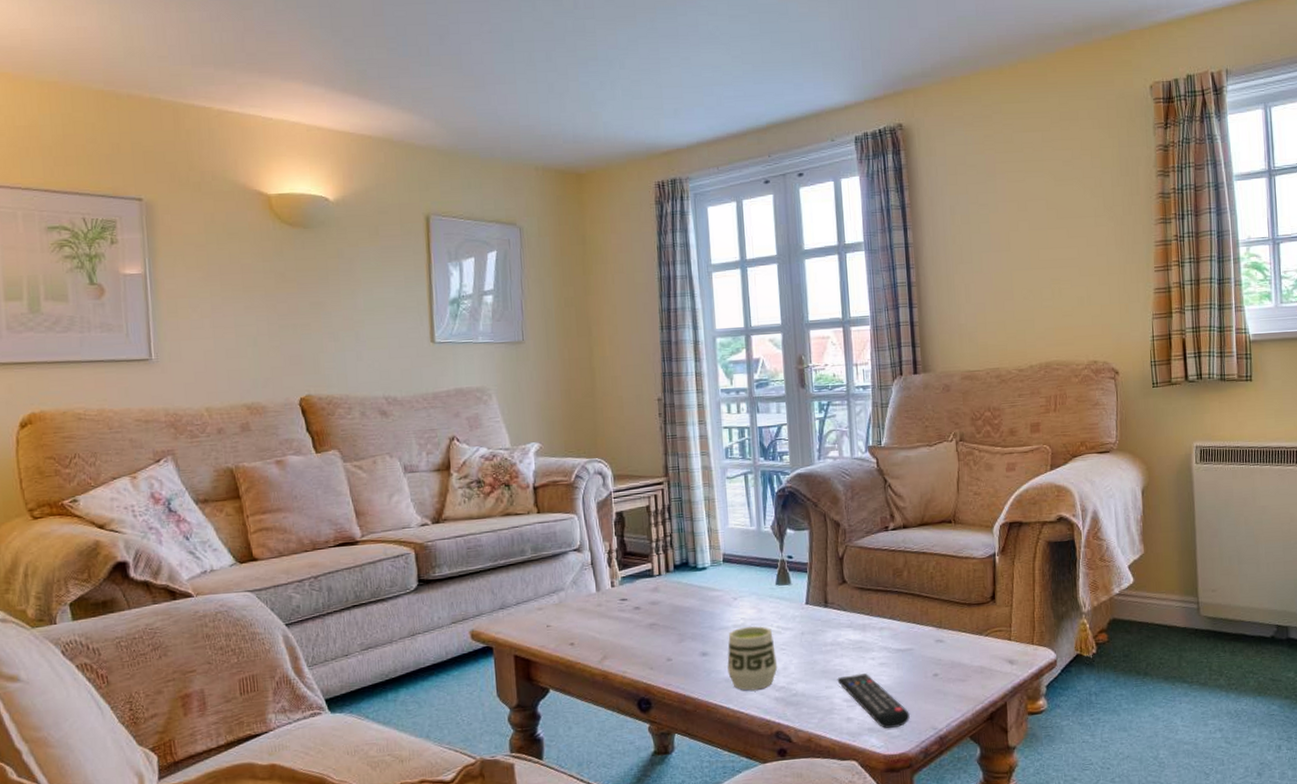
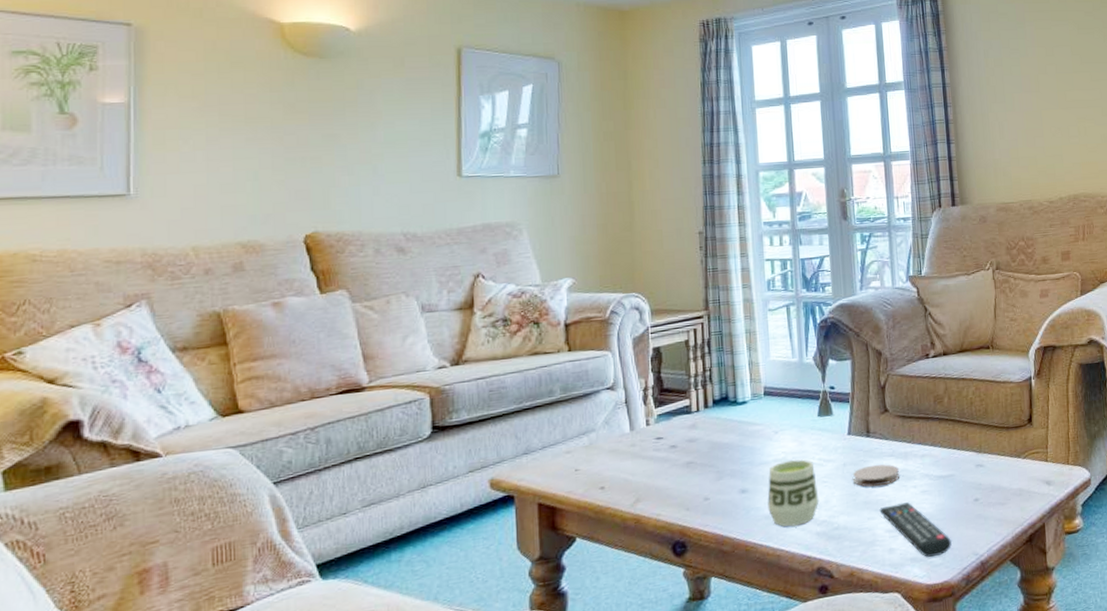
coaster: none [811,634,857,656] -> present [853,464,899,487]

